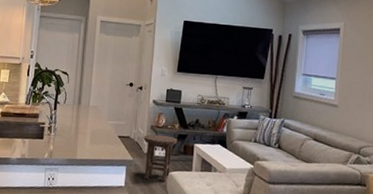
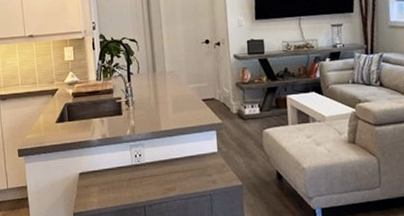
stool: present [143,134,178,182] -> none [230,91,268,142]

